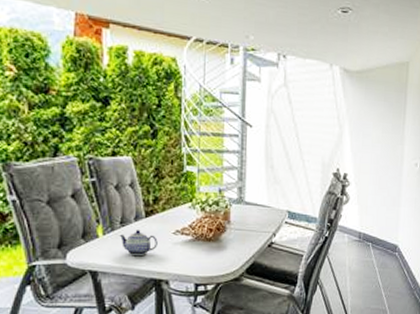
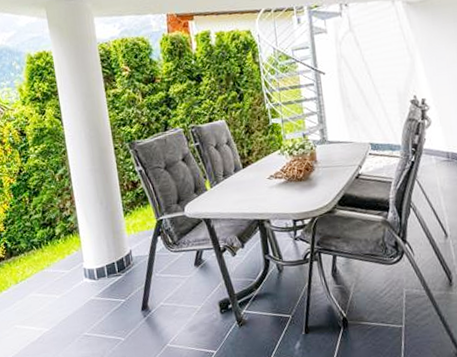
teapot: present [119,230,158,255] -> none [223,180,256,202]

